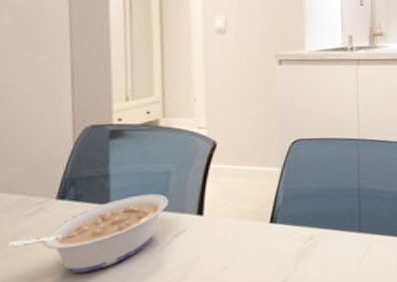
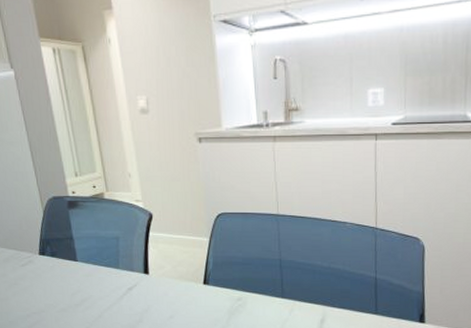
legume: present [8,194,169,273] -> none [13,255,121,311]

